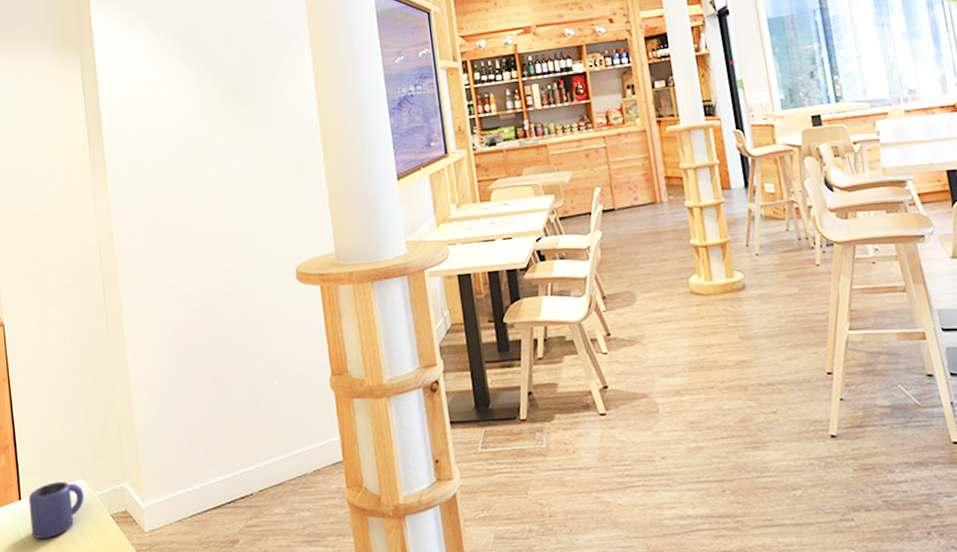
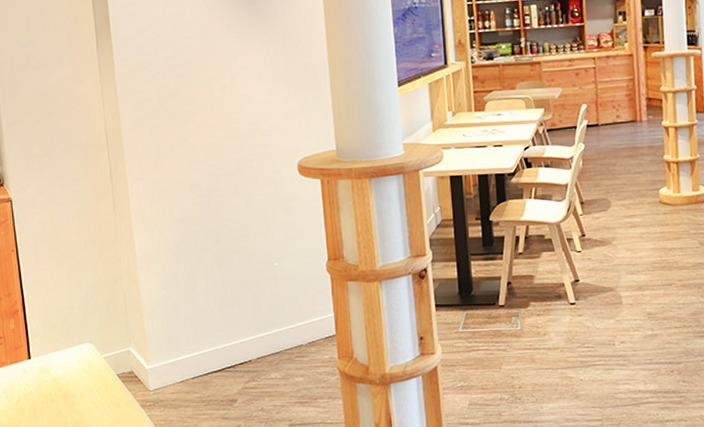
mug: present [29,481,84,539] -> none [38,344,92,393]

